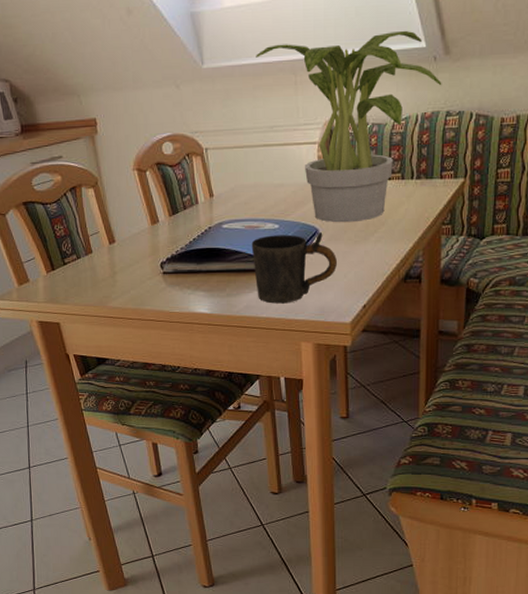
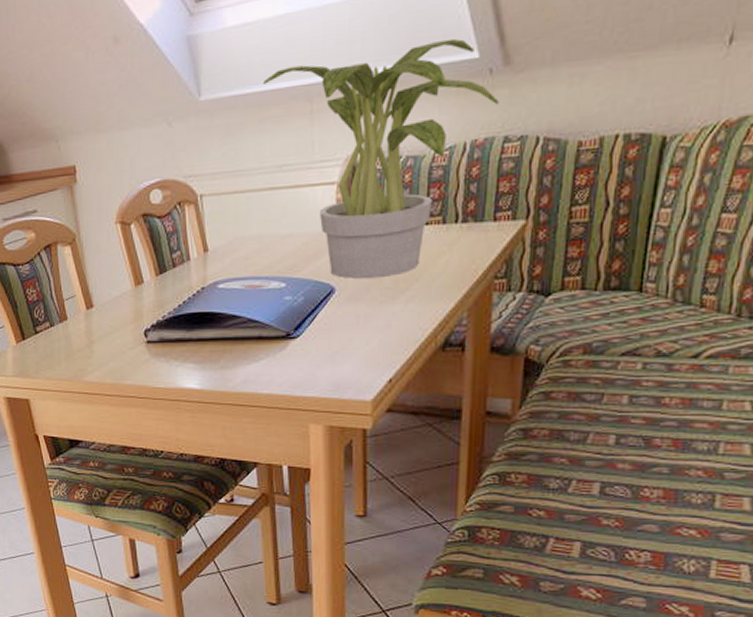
mug: present [251,232,337,304] -> none [252,291,357,378]

